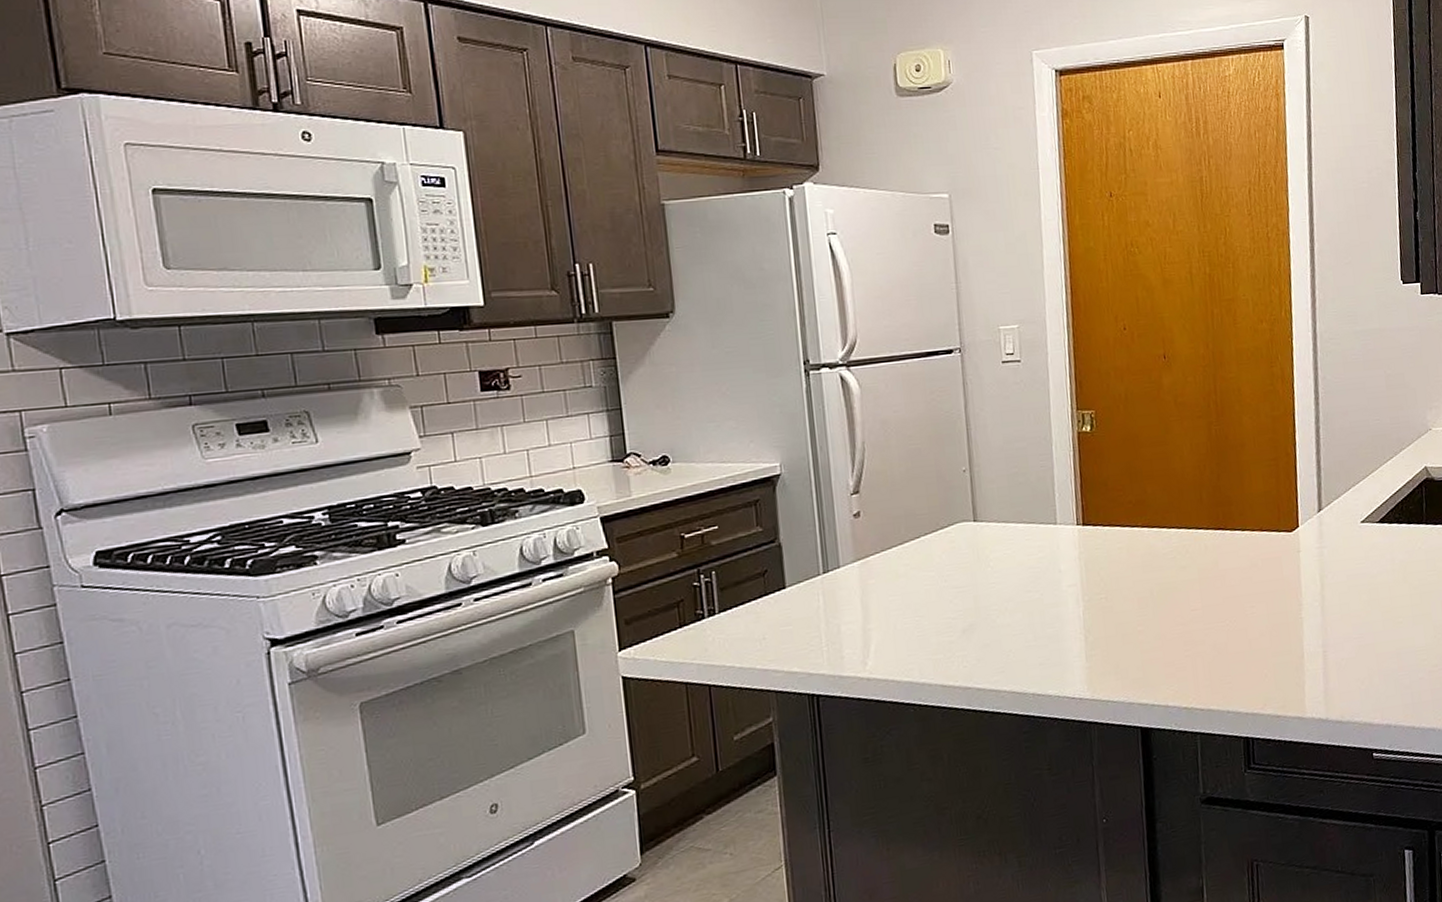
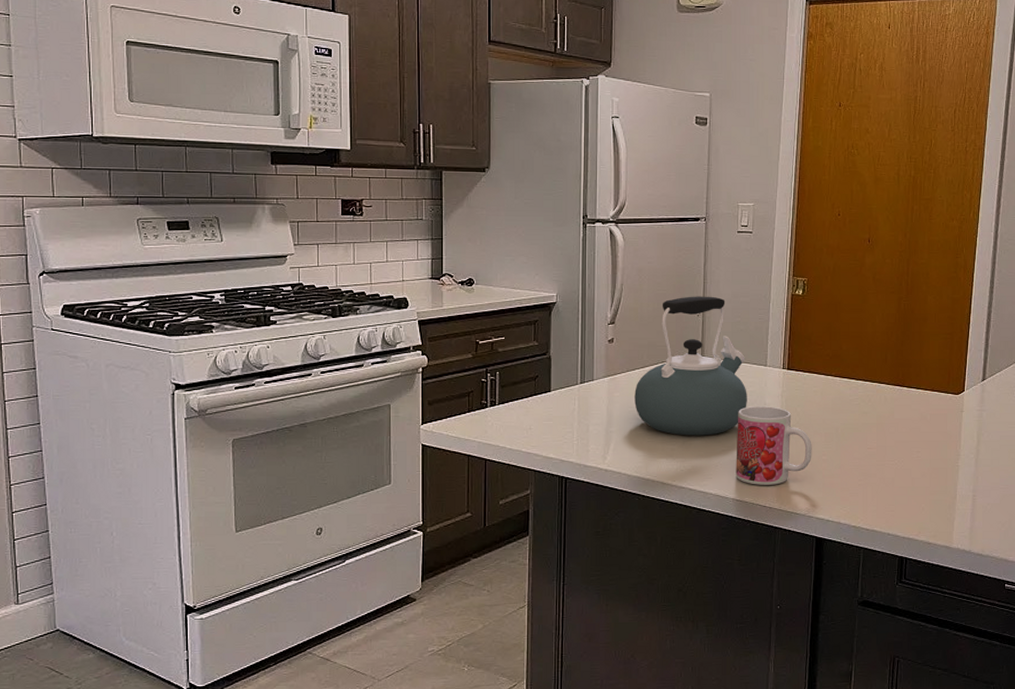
kettle: none [894,445,1038,624] -> present [634,296,747,436]
mug: none [1027,573,1125,674] -> present [736,406,812,485]

